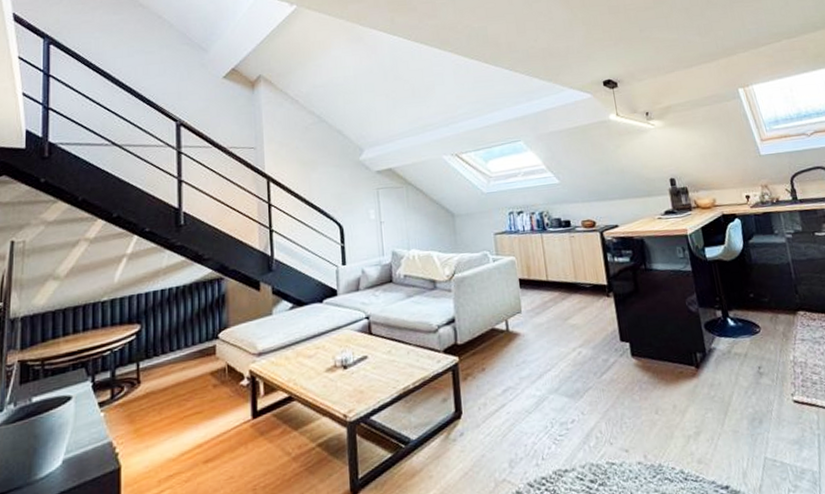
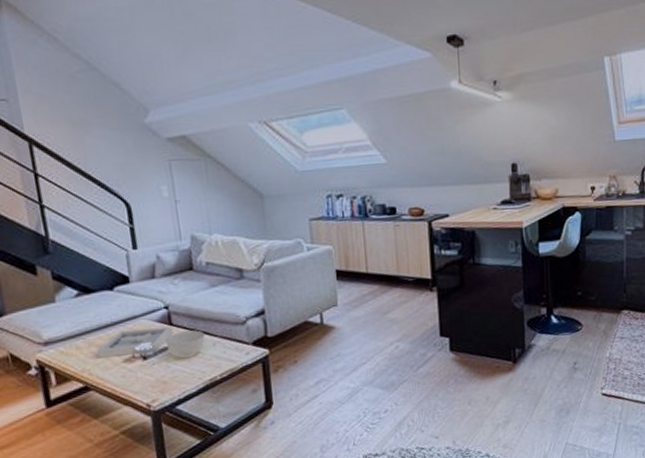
decorative tray: none [304,335,372,368] -> present [97,326,173,358]
bowl: none [364,339,400,368] -> present [165,330,205,359]

